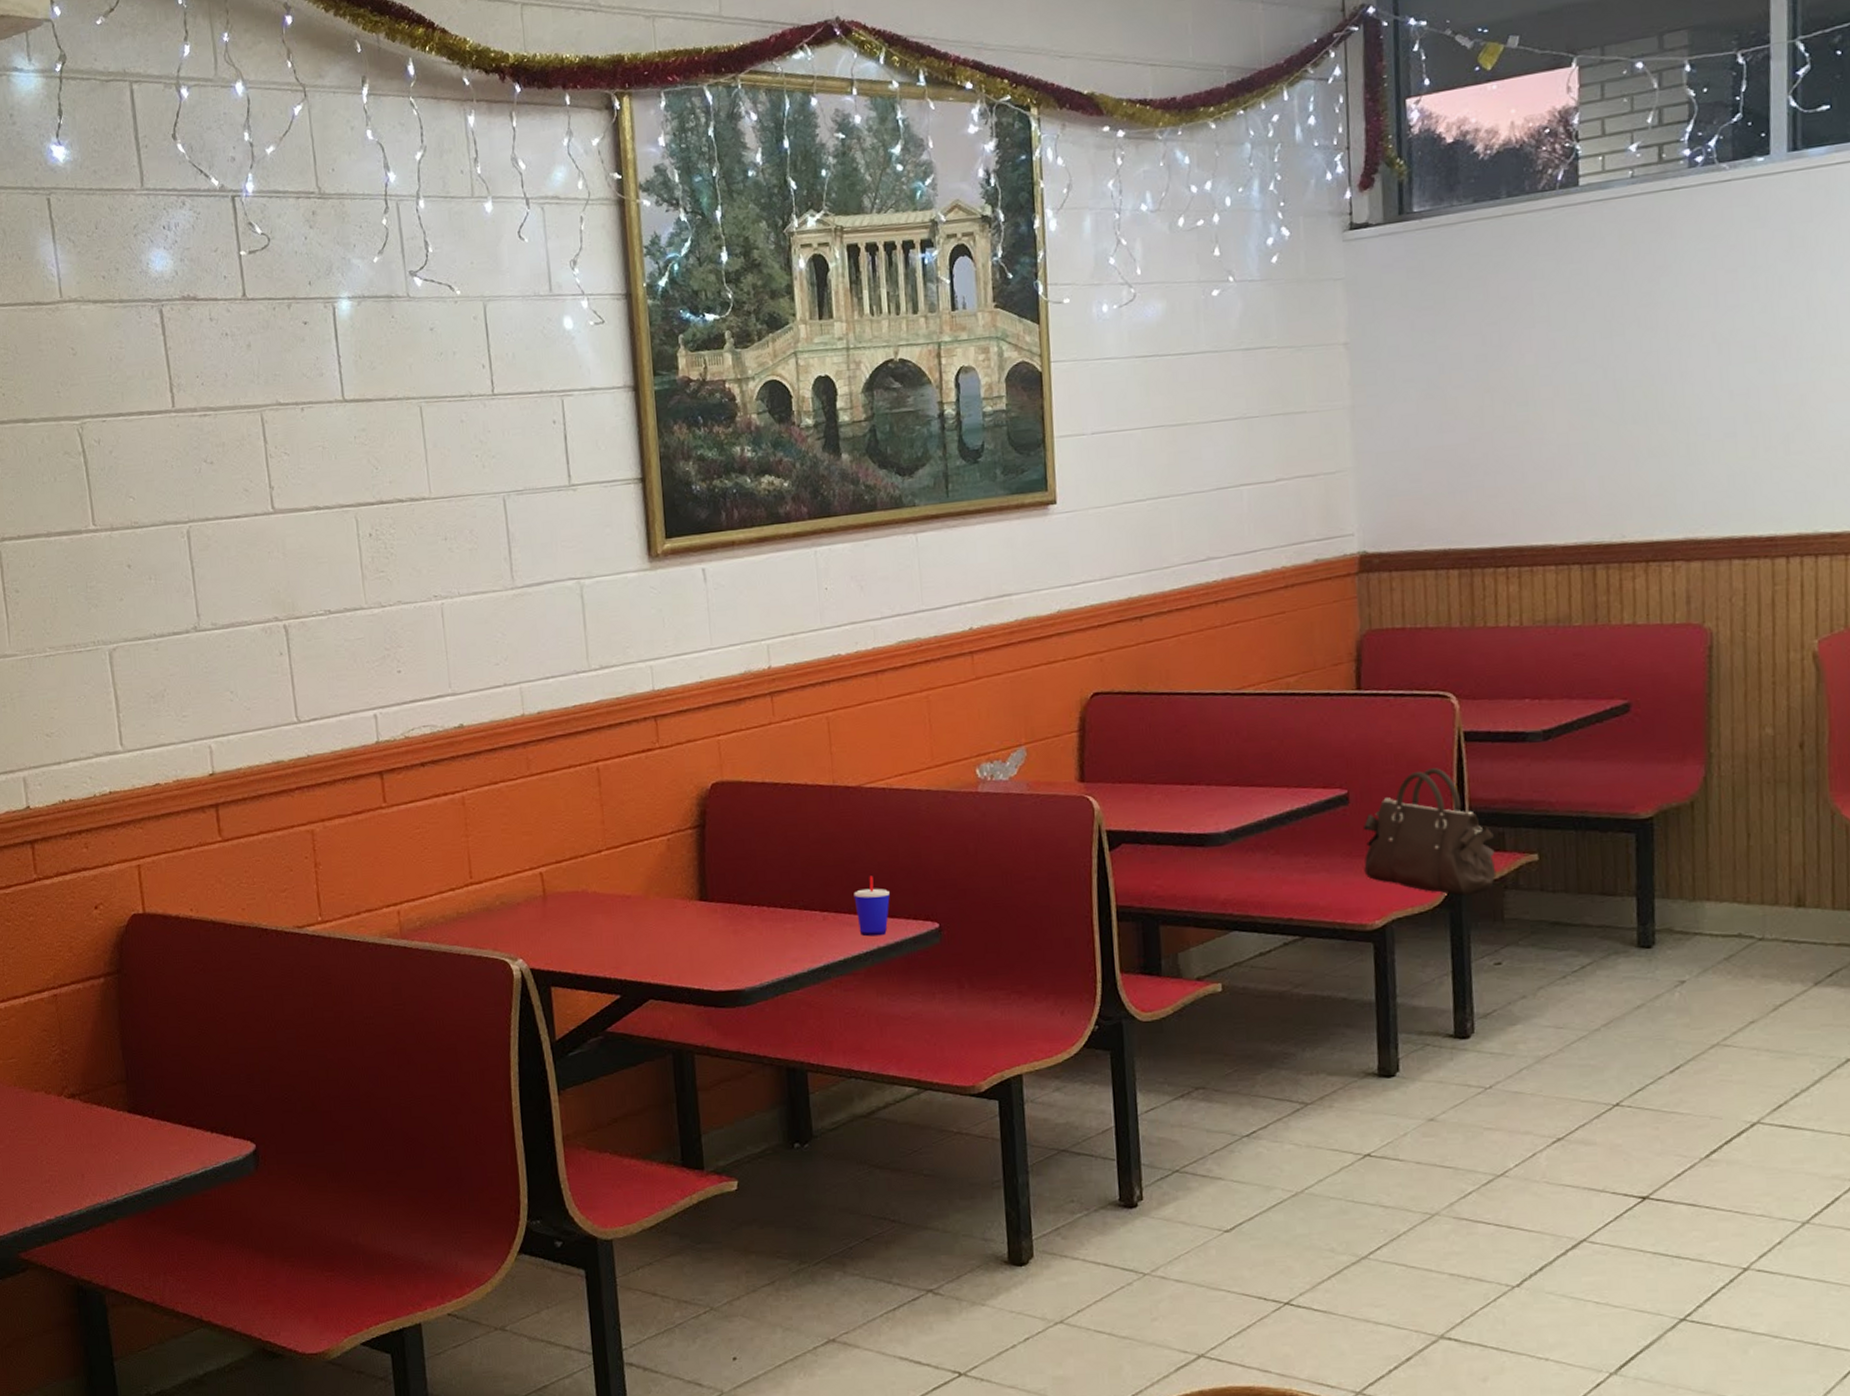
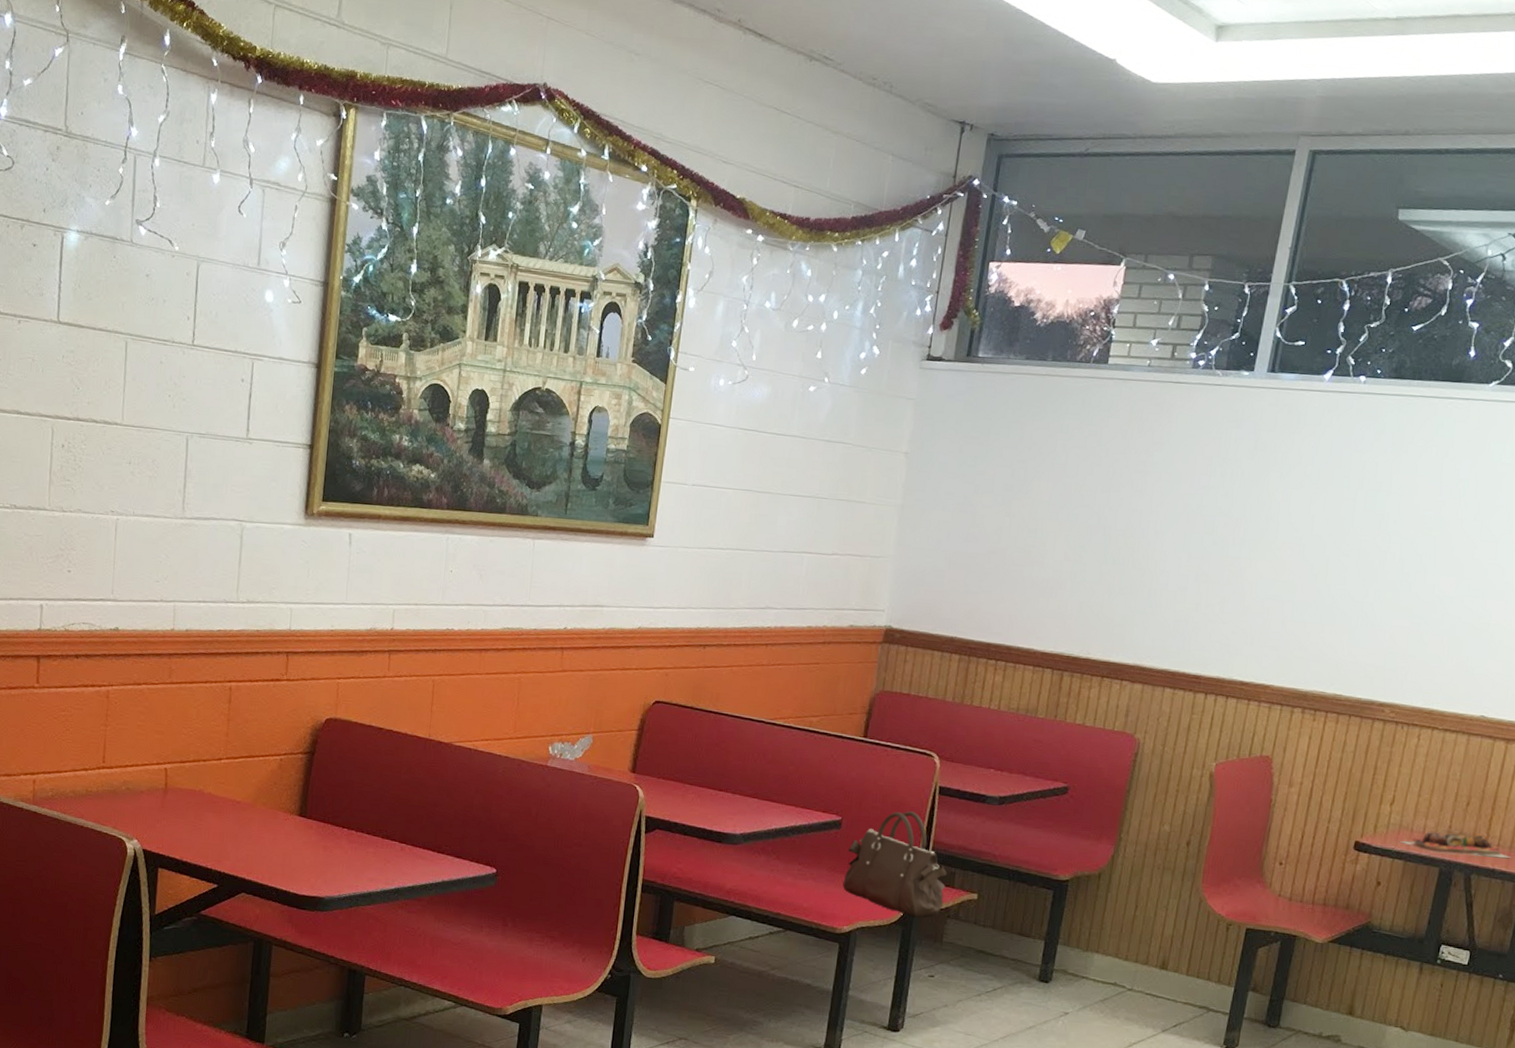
beverage cup: present [853,876,890,937] -> none [429,820,460,872]

